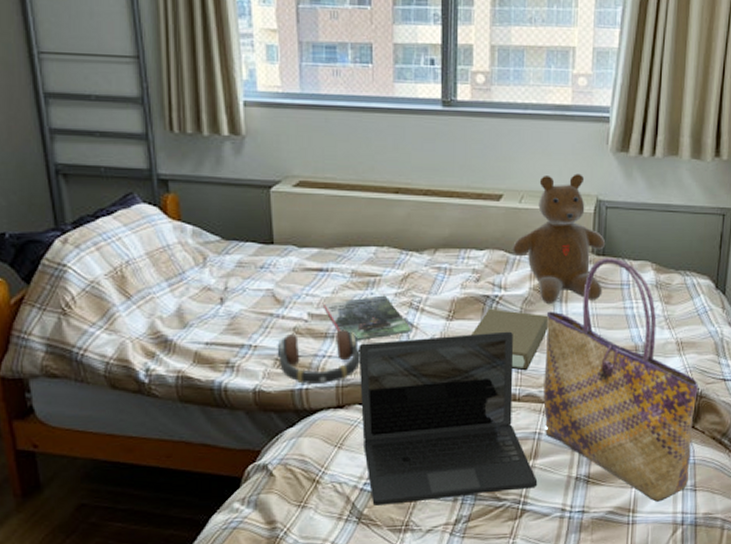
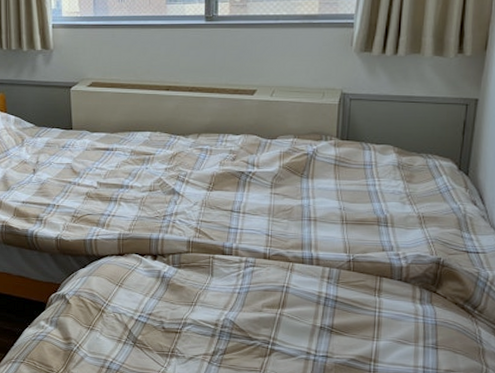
headphones: present [277,330,360,384] -> none [74,195,137,236]
magazine: present [324,295,411,340] -> none [109,169,178,204]
laptop: present [358,331,538,505] -> none [136,201,285,334]
book: present [471,308,549,371] -> none [228,182,296,235]
stuffed bear: present [513,173,606,303] -> none [264,71,350,180]
tote bag: present [543,257,698,502] -> none [291,142,440,355]

